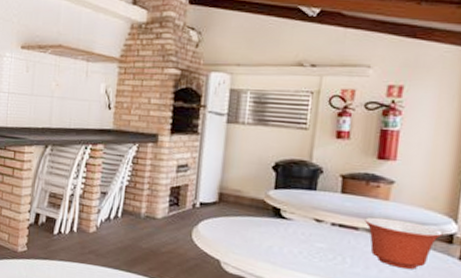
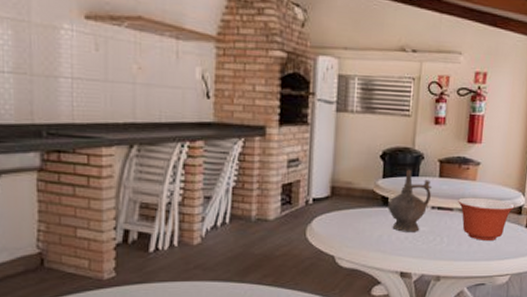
ceremonial vessel: none [279,182,333,248] -> present [388,169,433,232]

